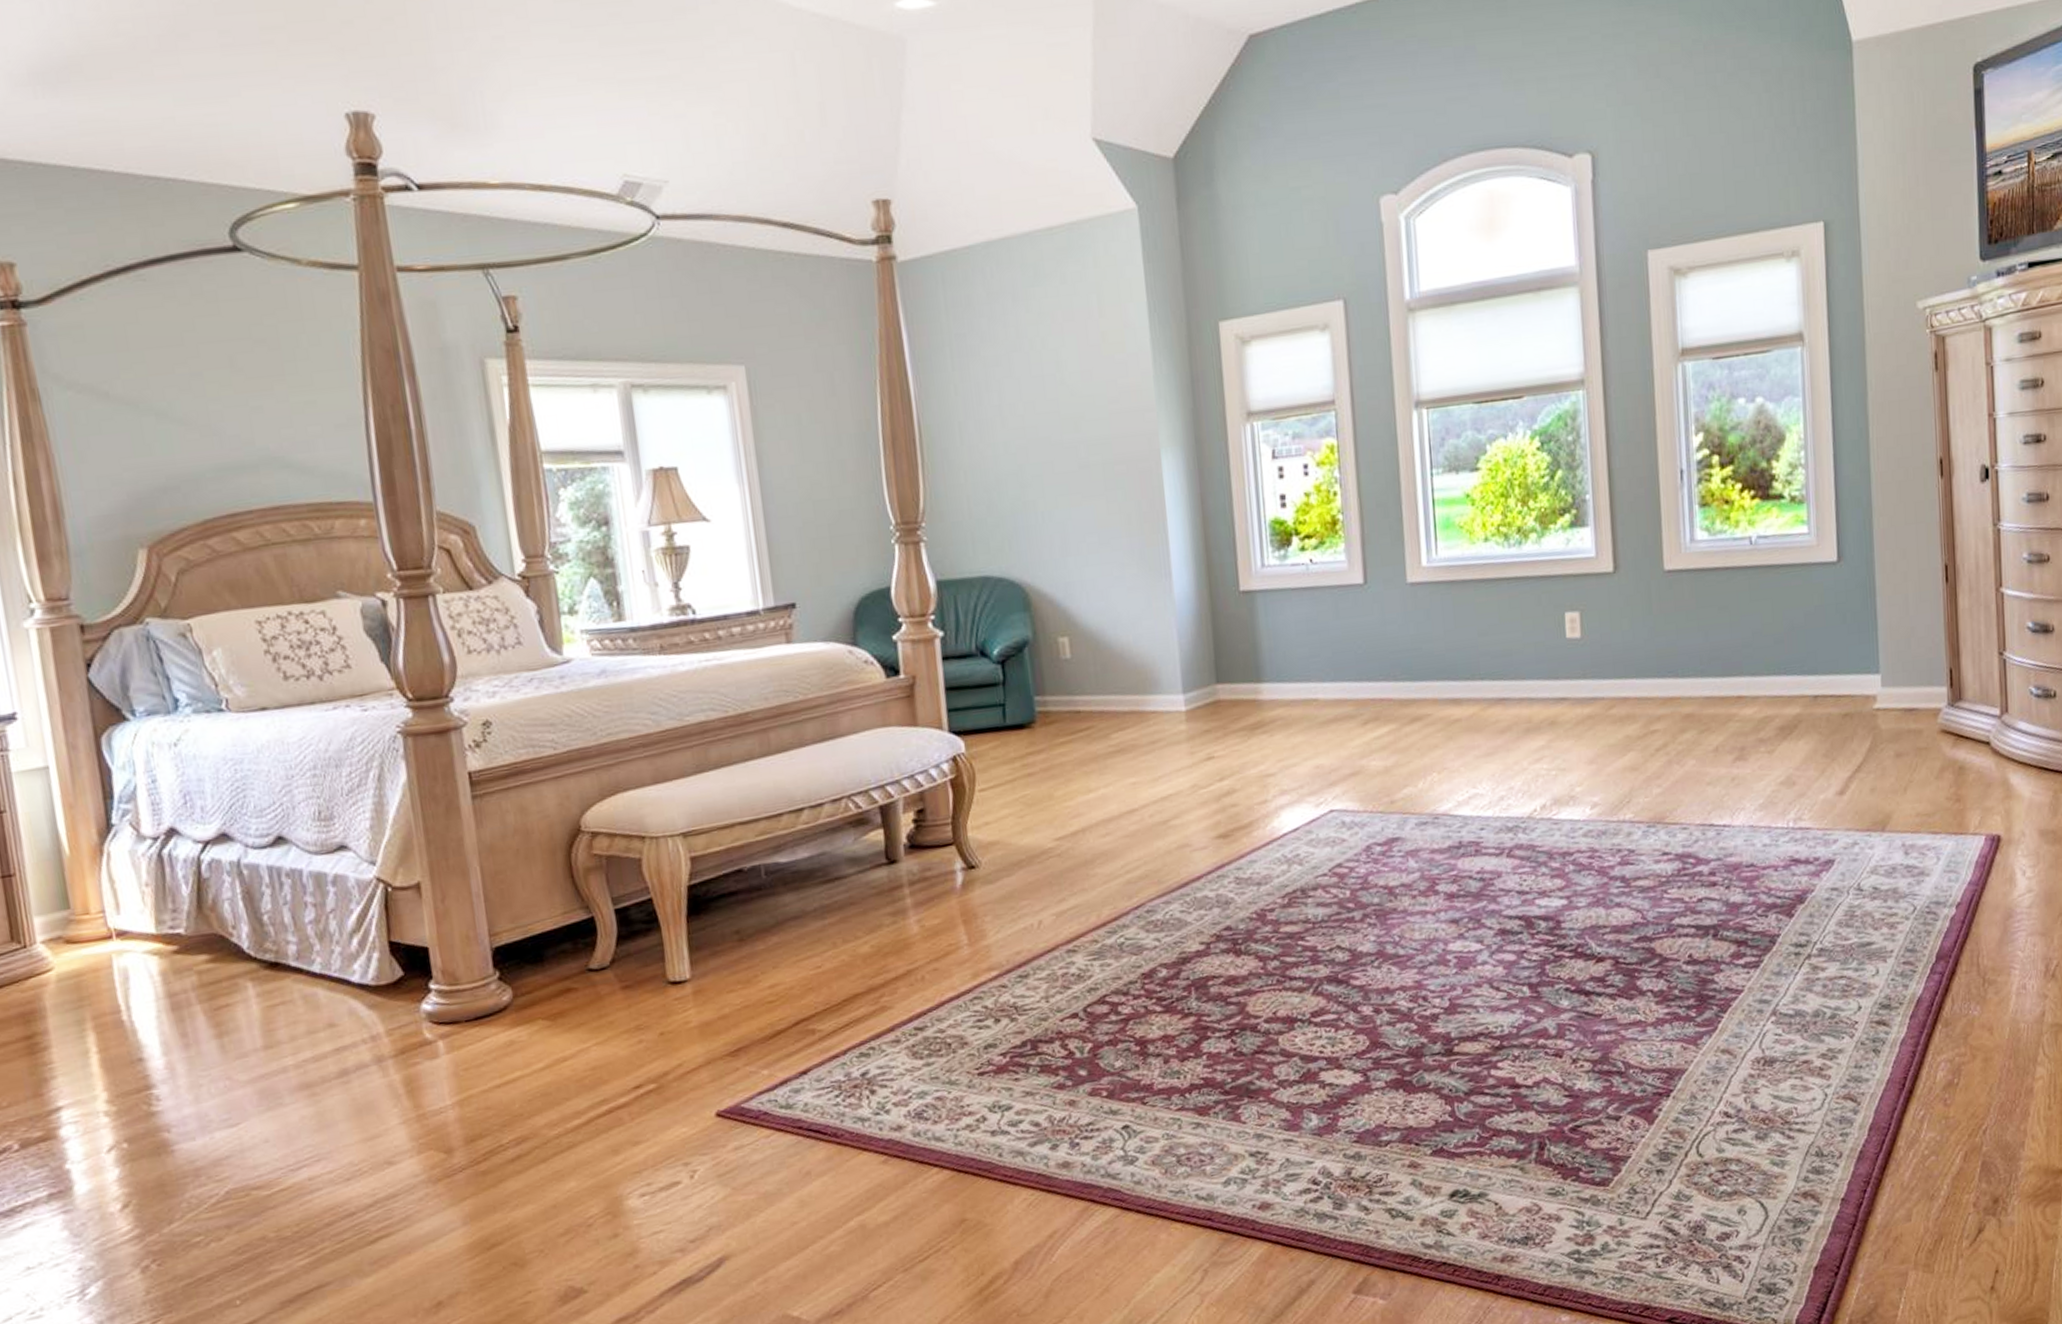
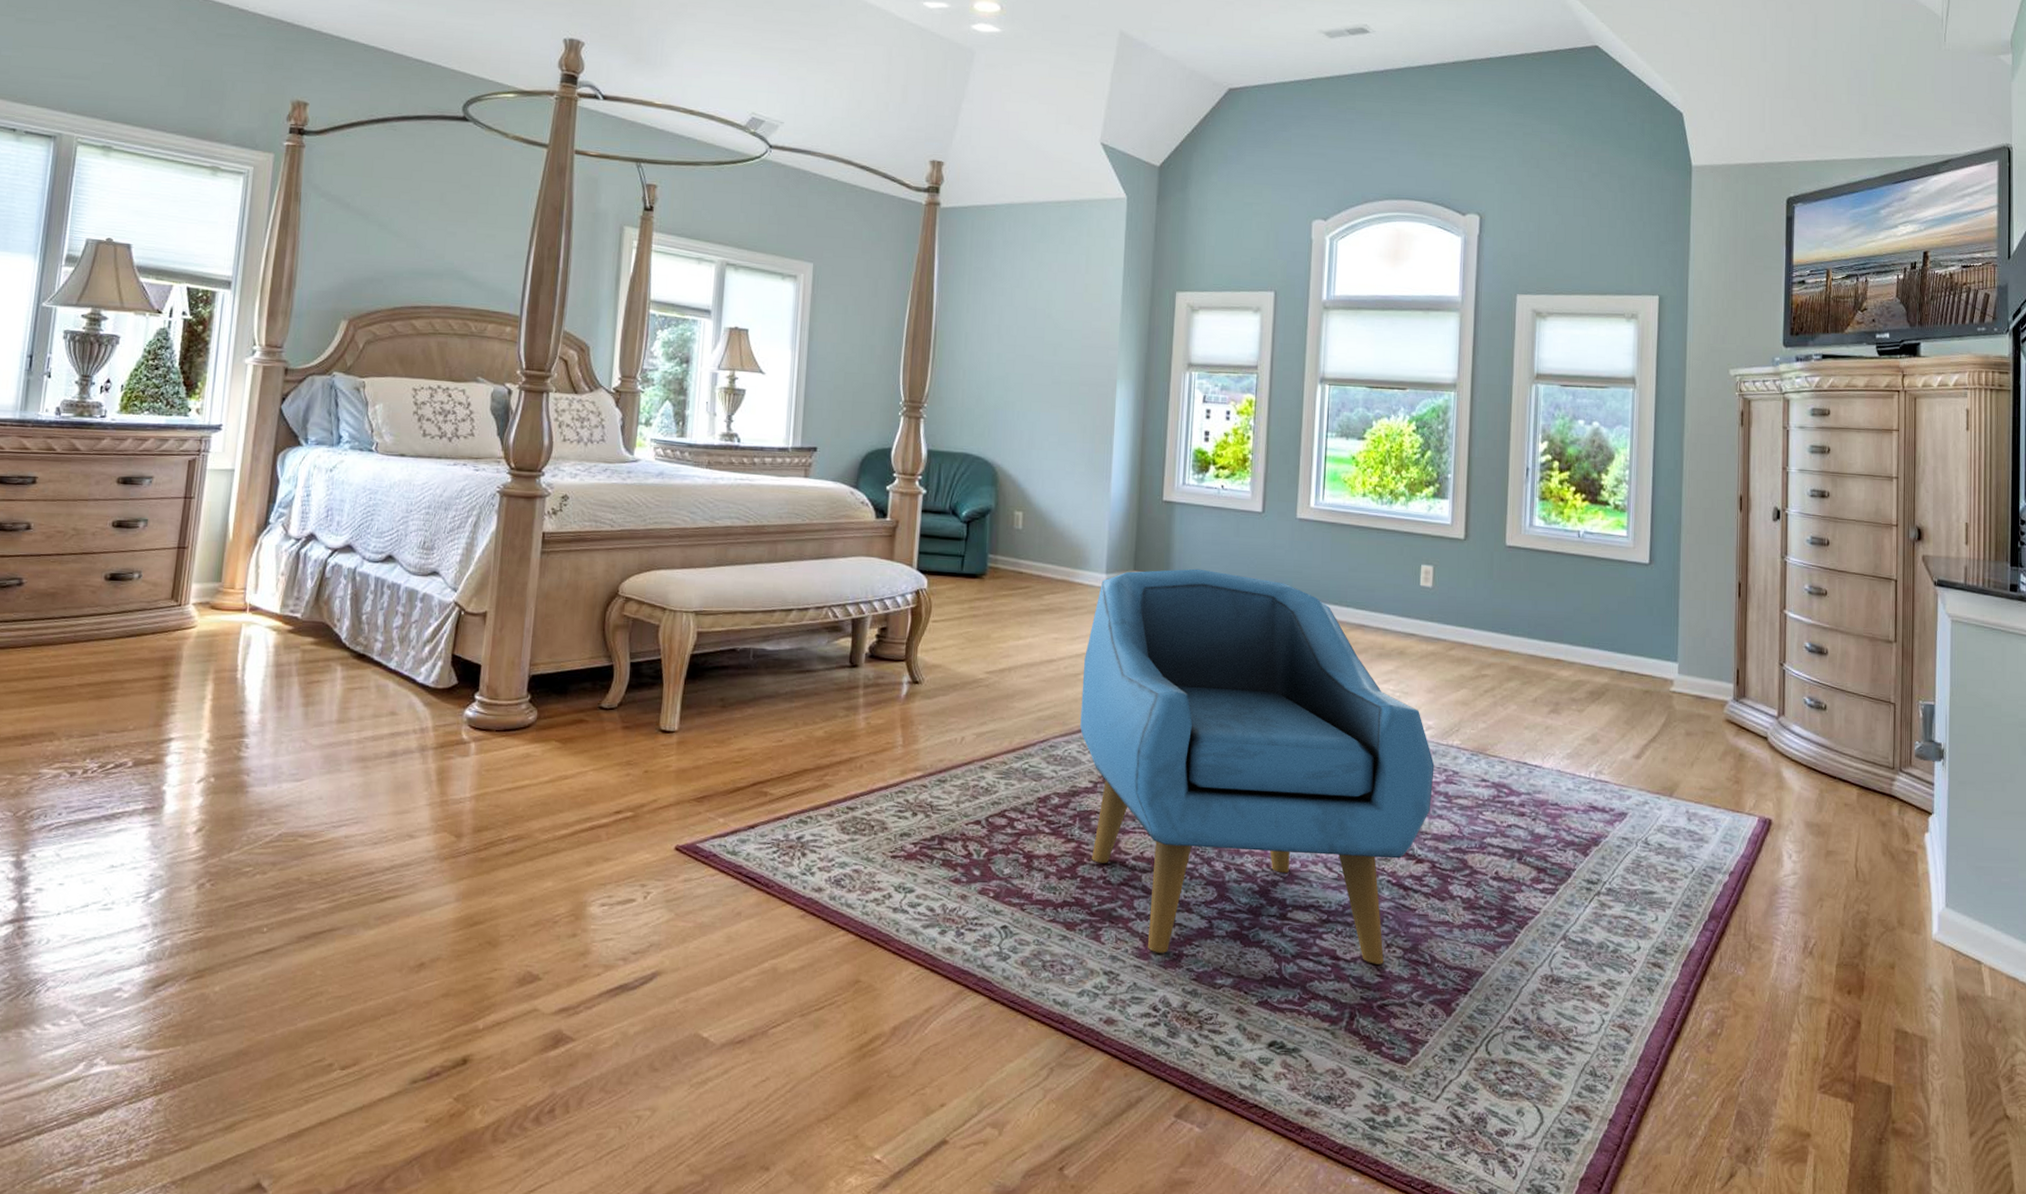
armchair: none [1172,665,1607,1122] -> present [1080,568,1435,965]

